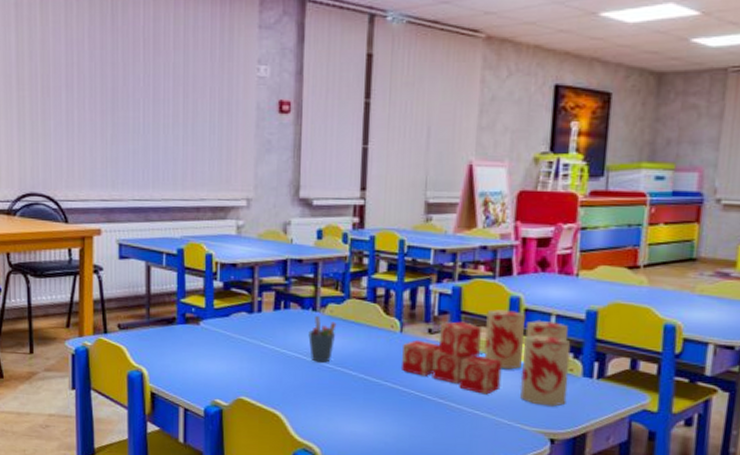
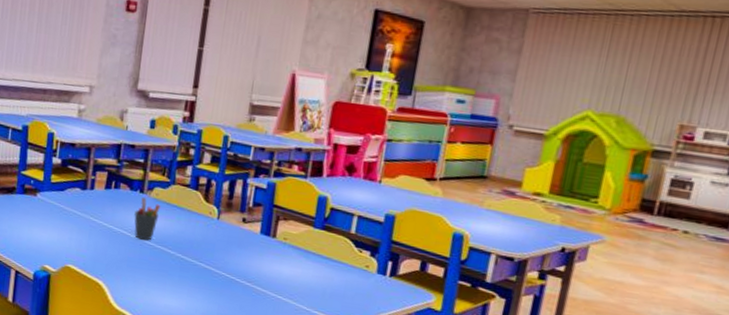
toy blocks: present [402,309,571,407] -> none [216,206,369,298]

